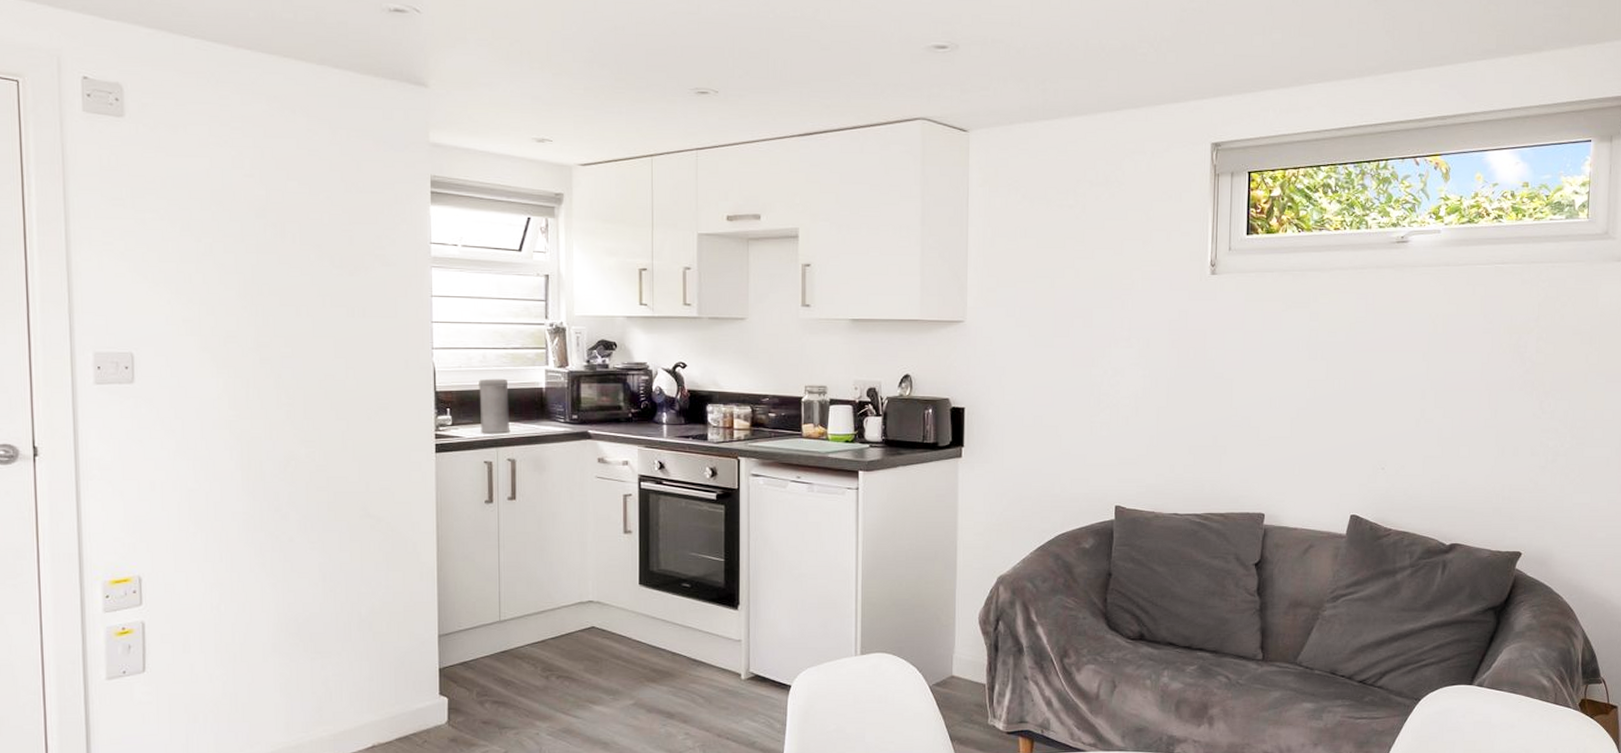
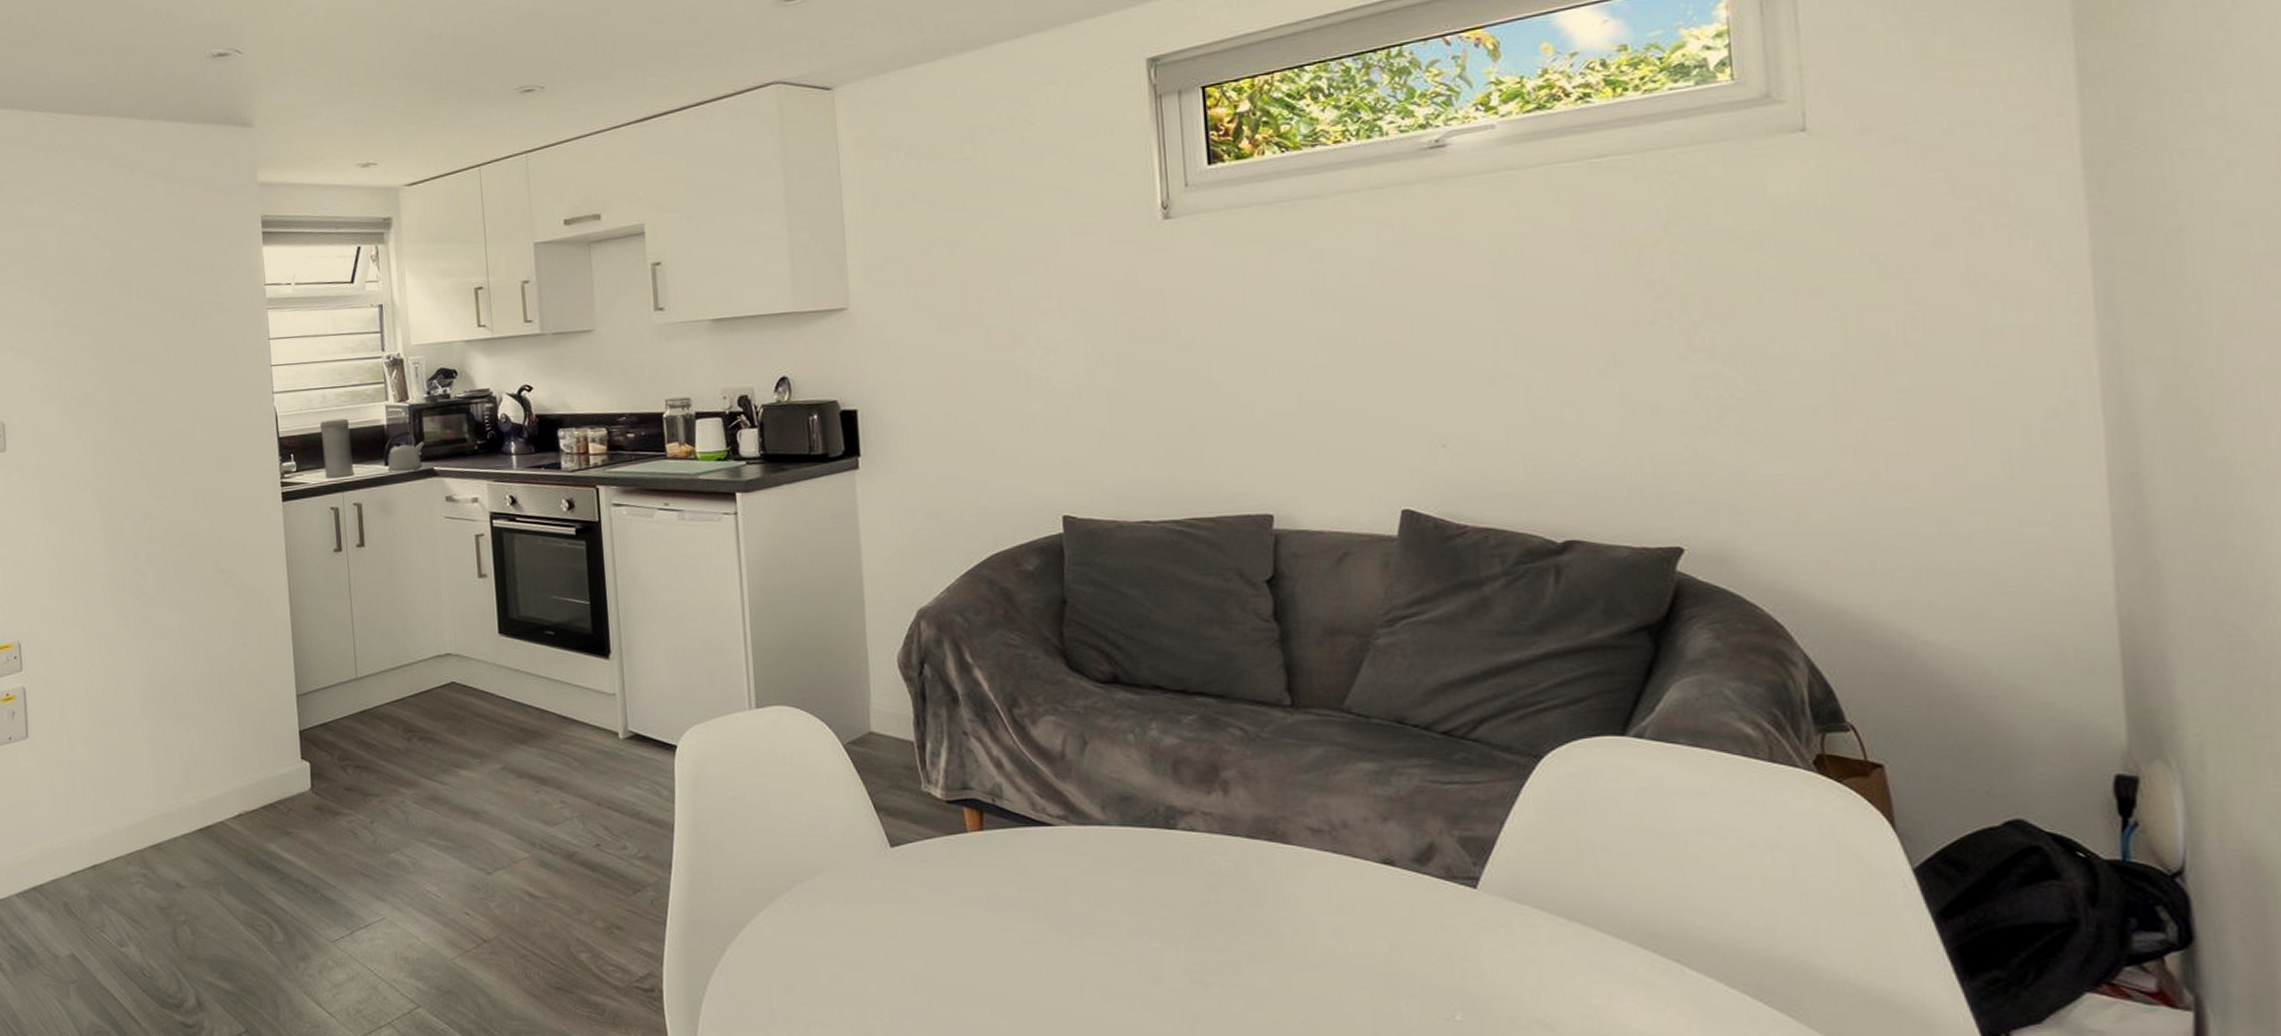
kettle: none [540,394,583,433] -> present [383,430,426,473]

